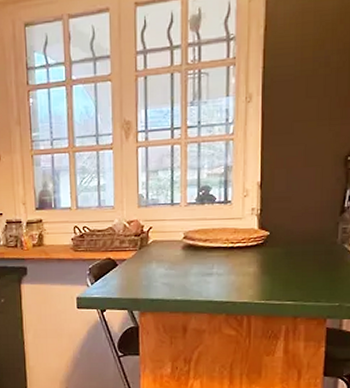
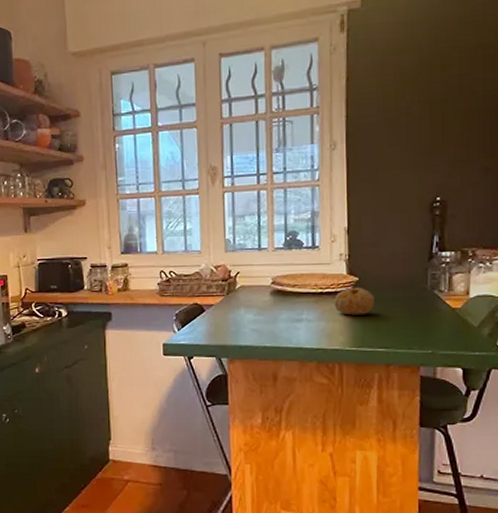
fruit: none [244,241,285,269] -> present [333,287,375,316]

